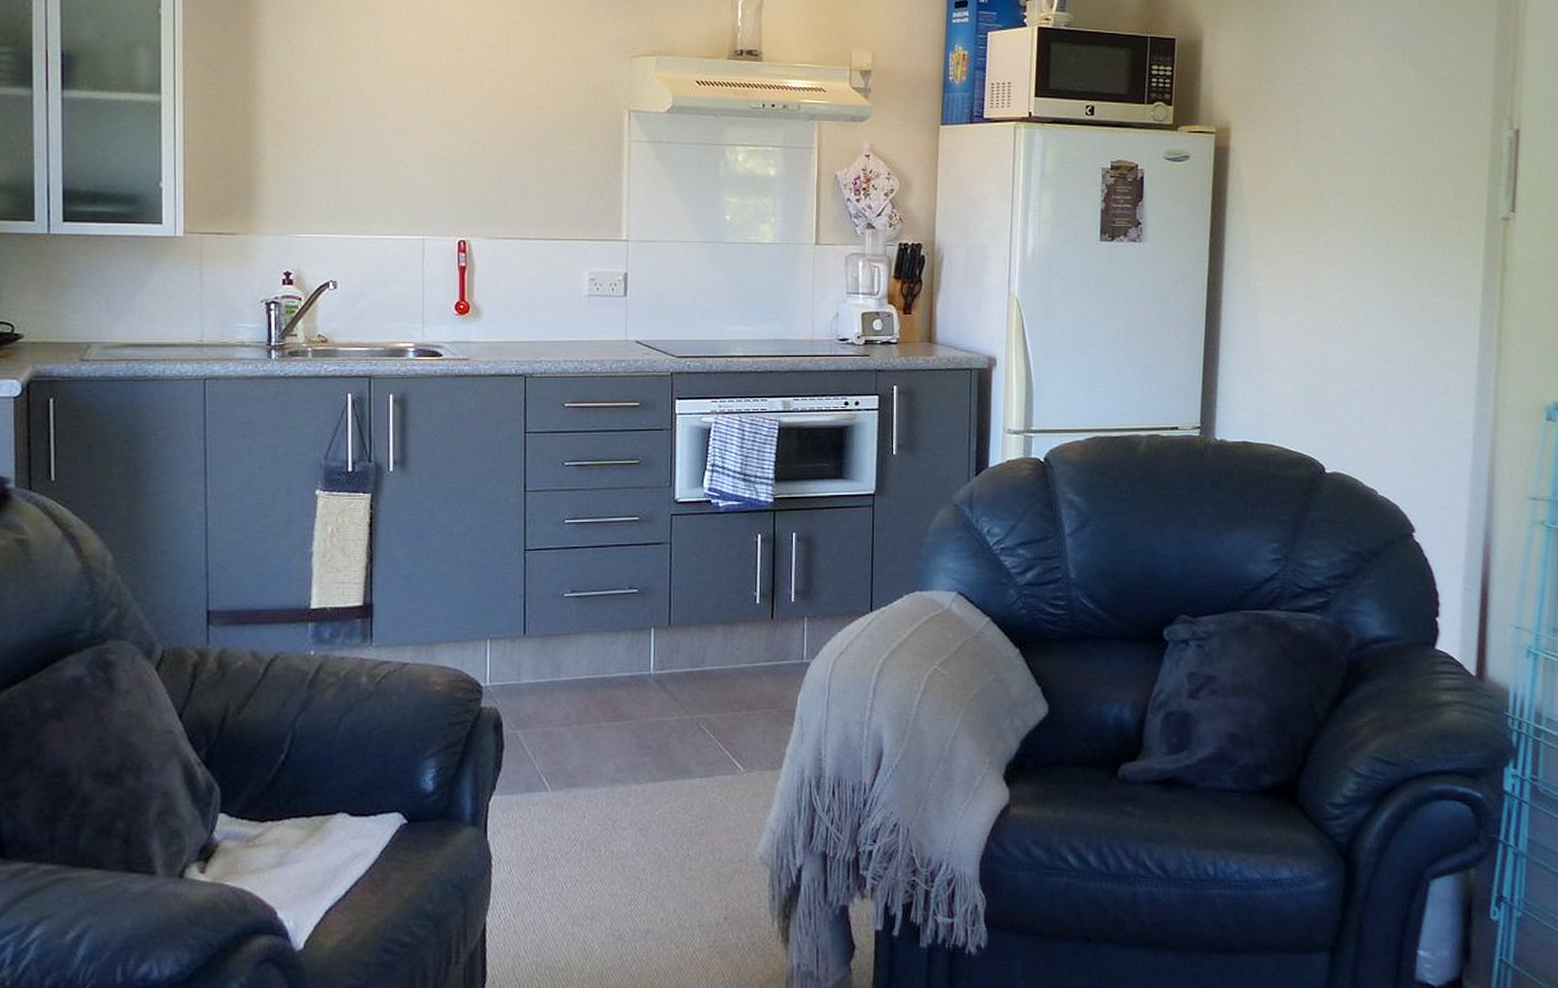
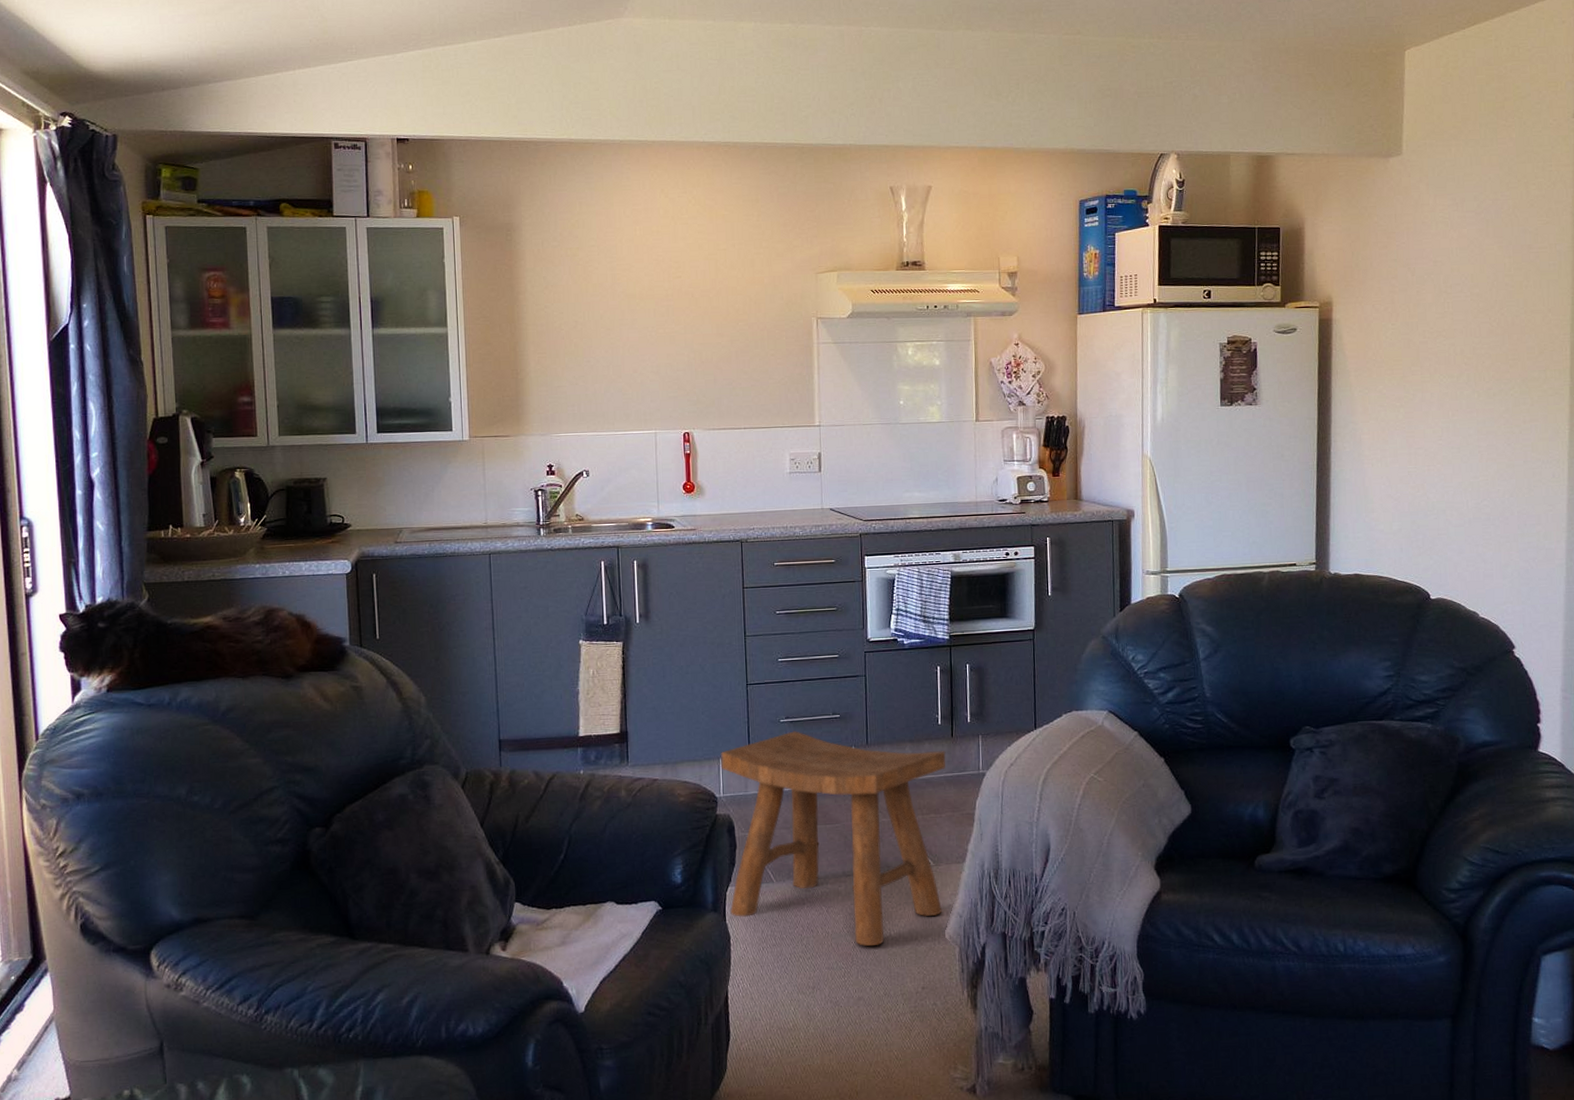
stool: none [488,608,764,868] -> present [720,731,946,946]

